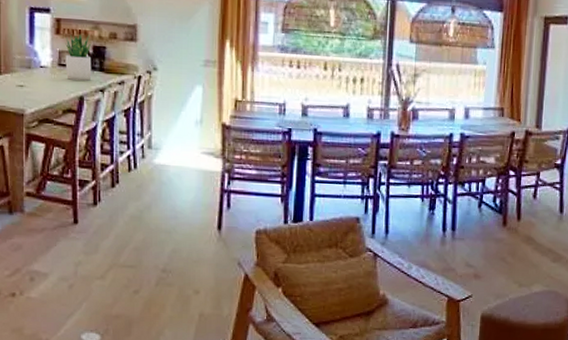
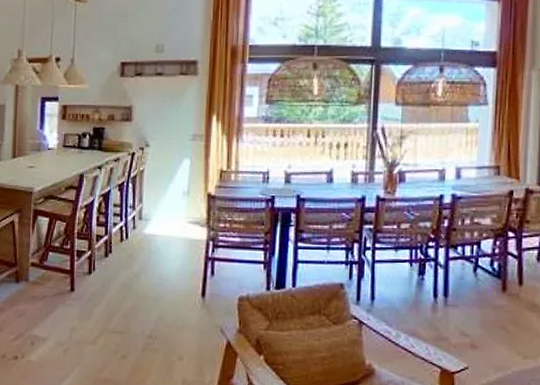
planter: present [65,33,92,82] -> none [69,117,92,161]

